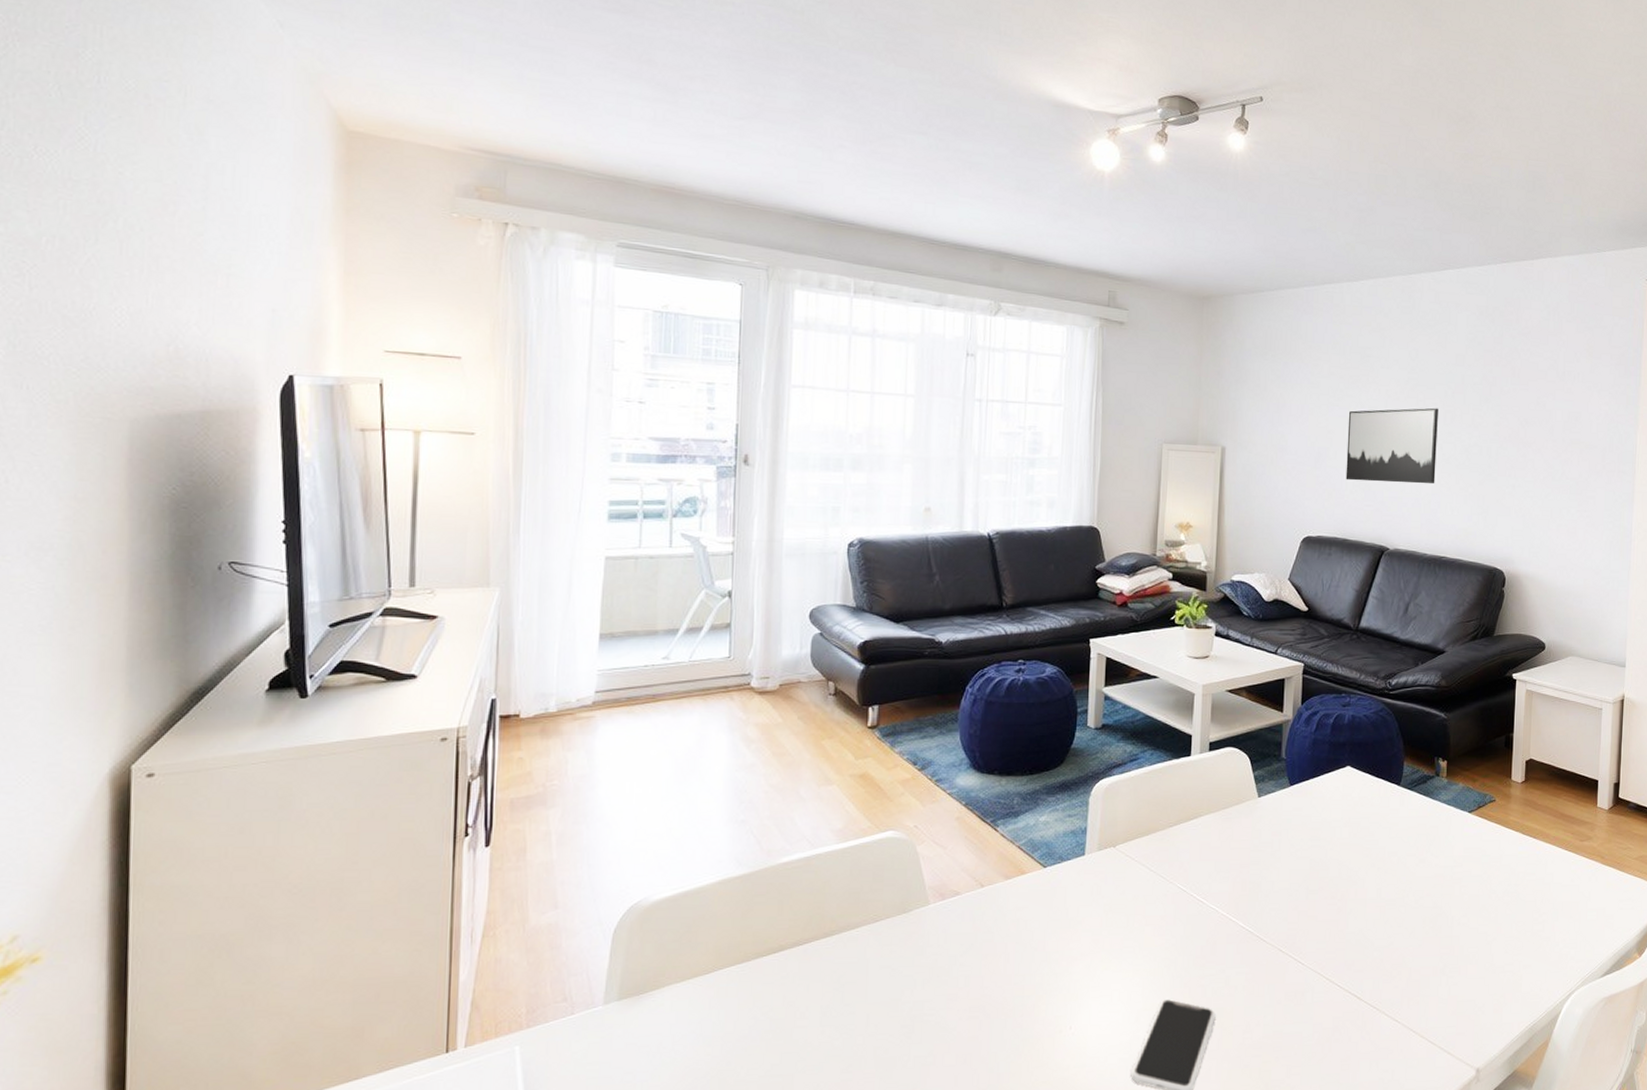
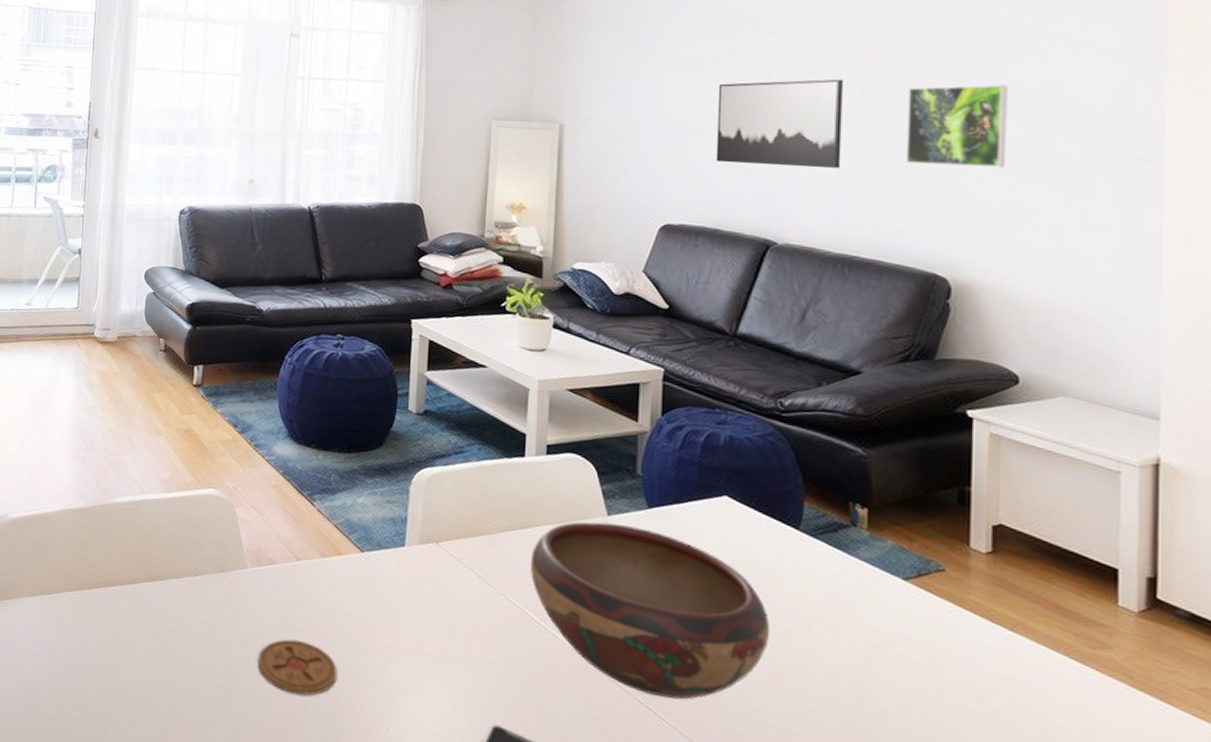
coaster: none [943,964,1022,1017] -> present [258,639,337,696]
decorative bowl: none [1195,804,1379,943] -> present [530,522,771,700]
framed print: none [1479,414,1545,481] -> present [905,85,1007,168]

